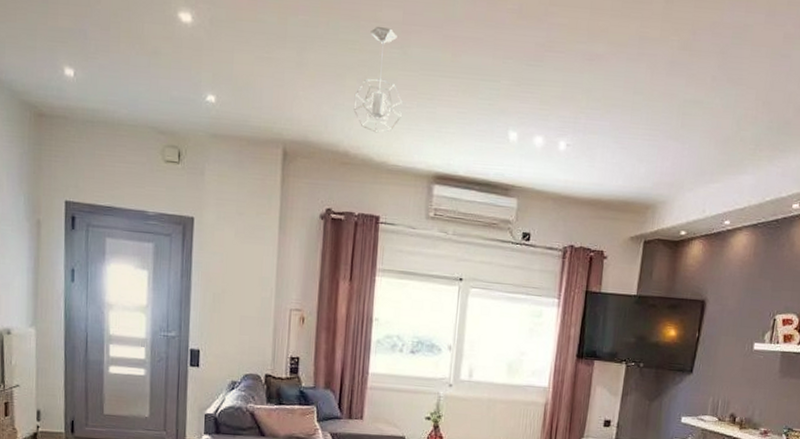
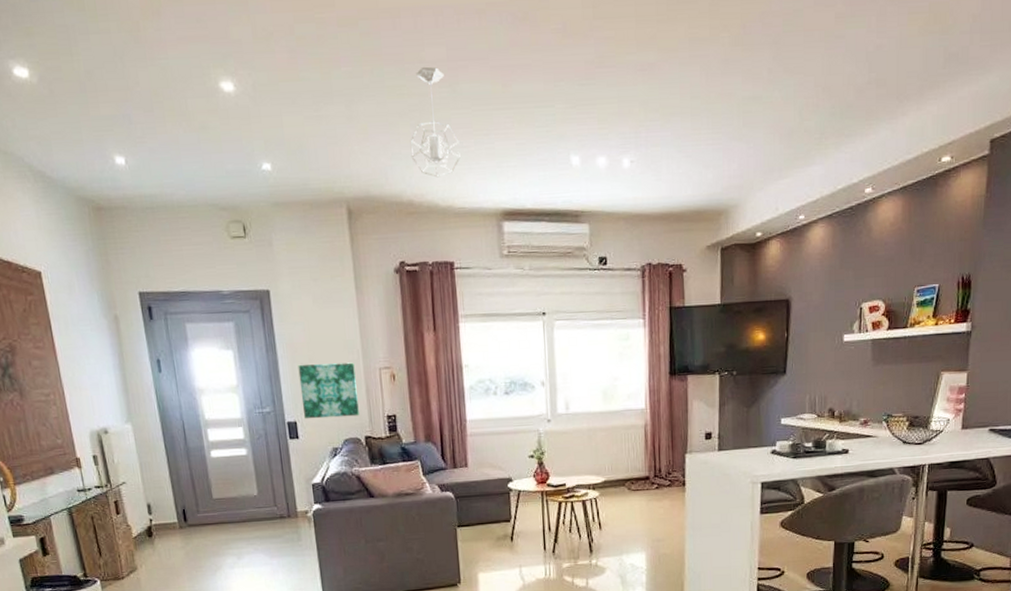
wall art: none [208,294,266,353] -> present [298,362,359,419]

